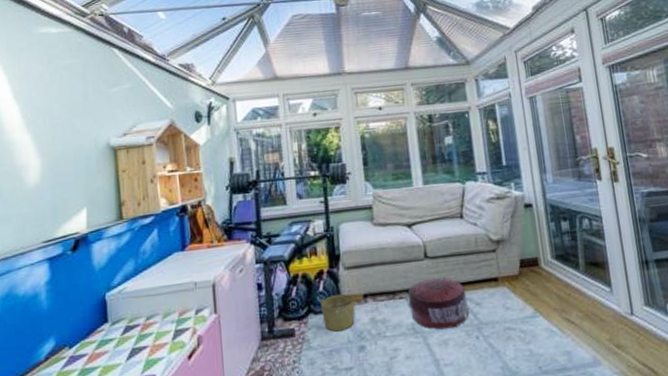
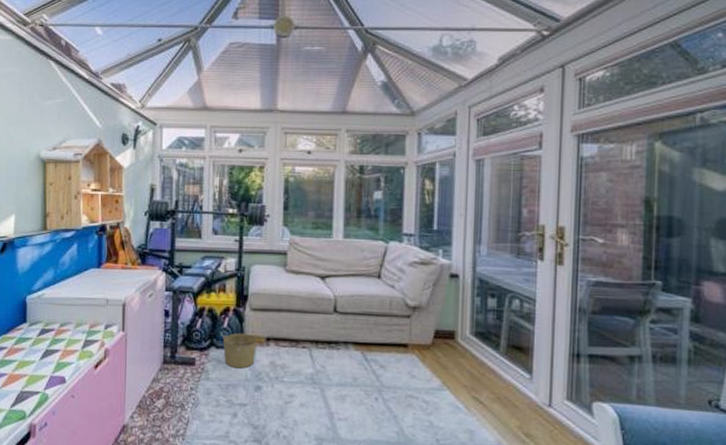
pouf: present [408,278,470,330] -> none [310,334,373,386]

